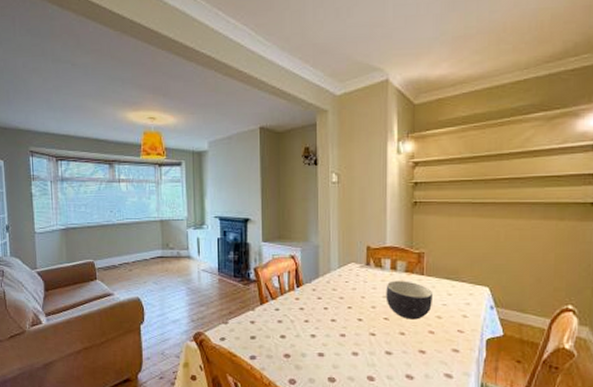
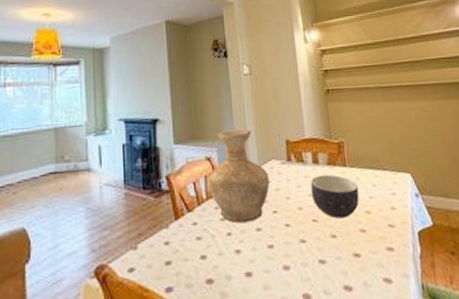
vase: none [290,233,347,314] -> present [207,129,270,224]

